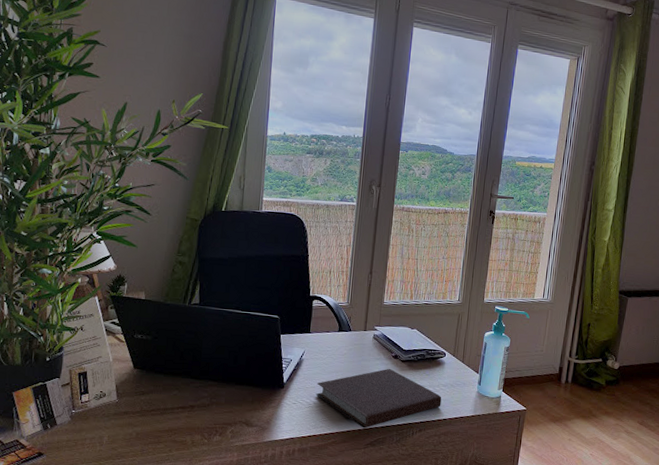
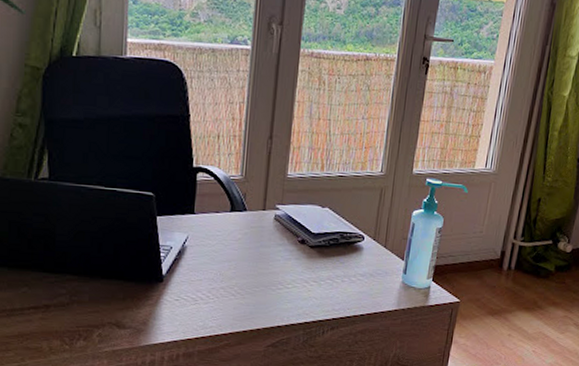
notebook: present [315,368,442,429] -> none [203,255,359,328]

